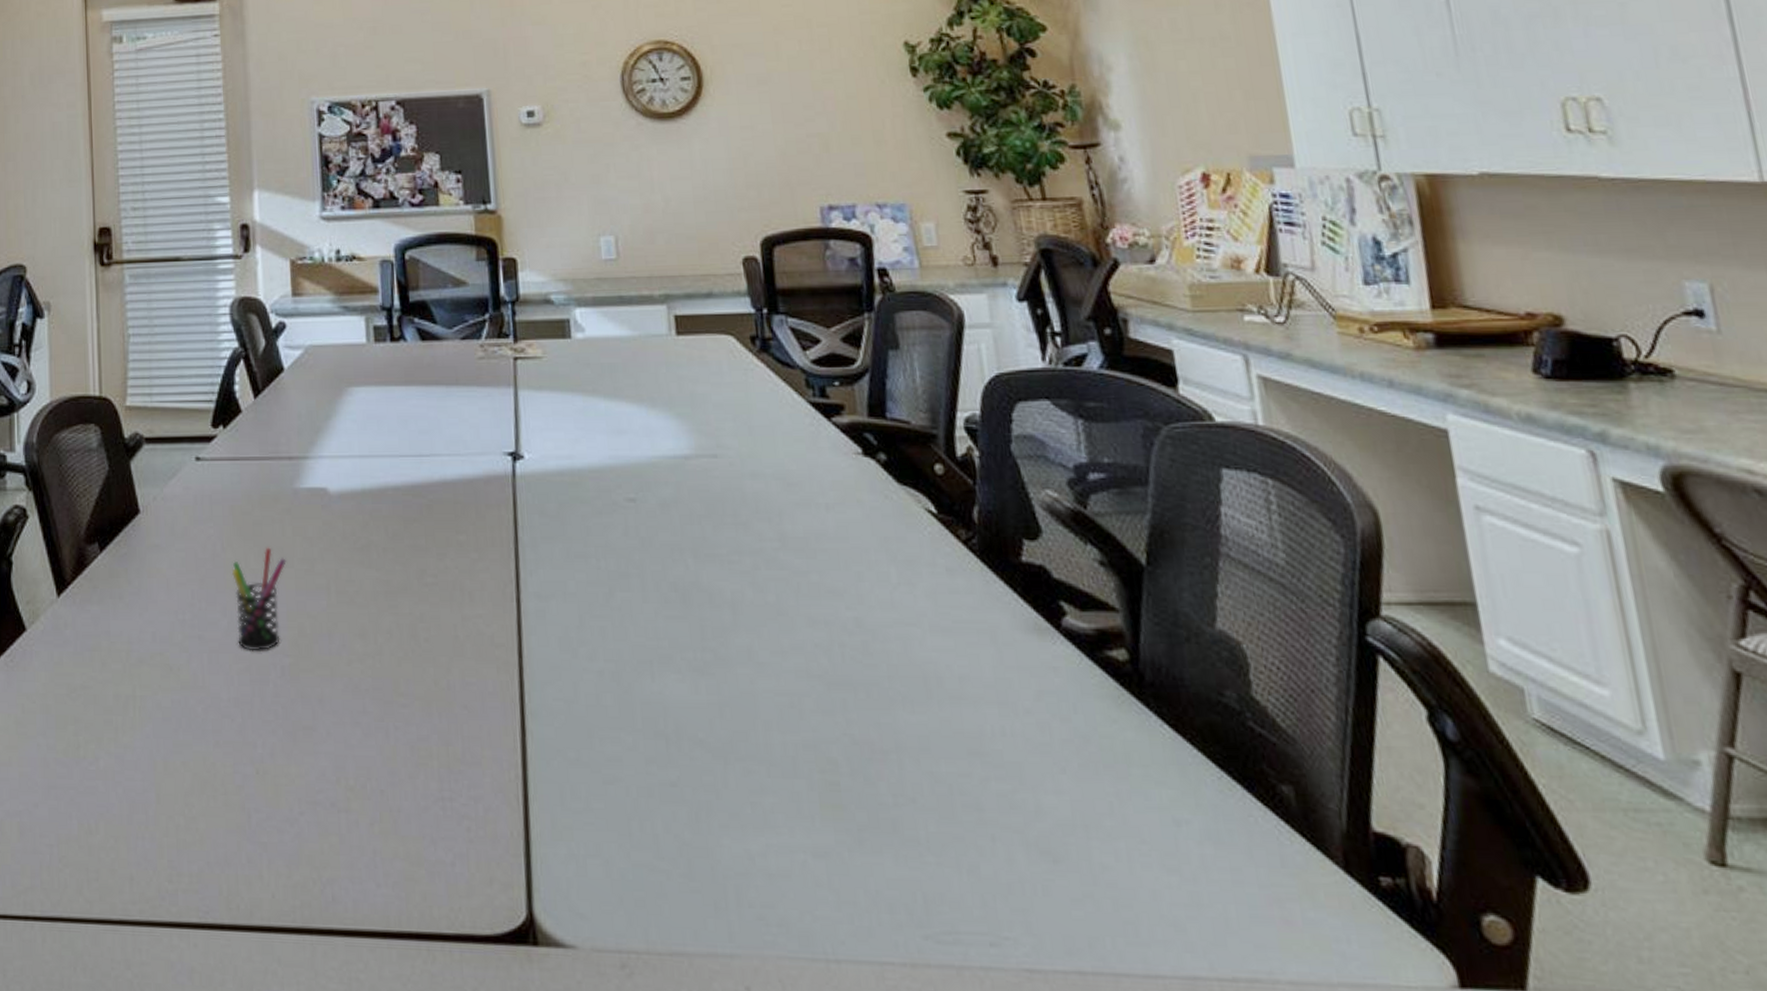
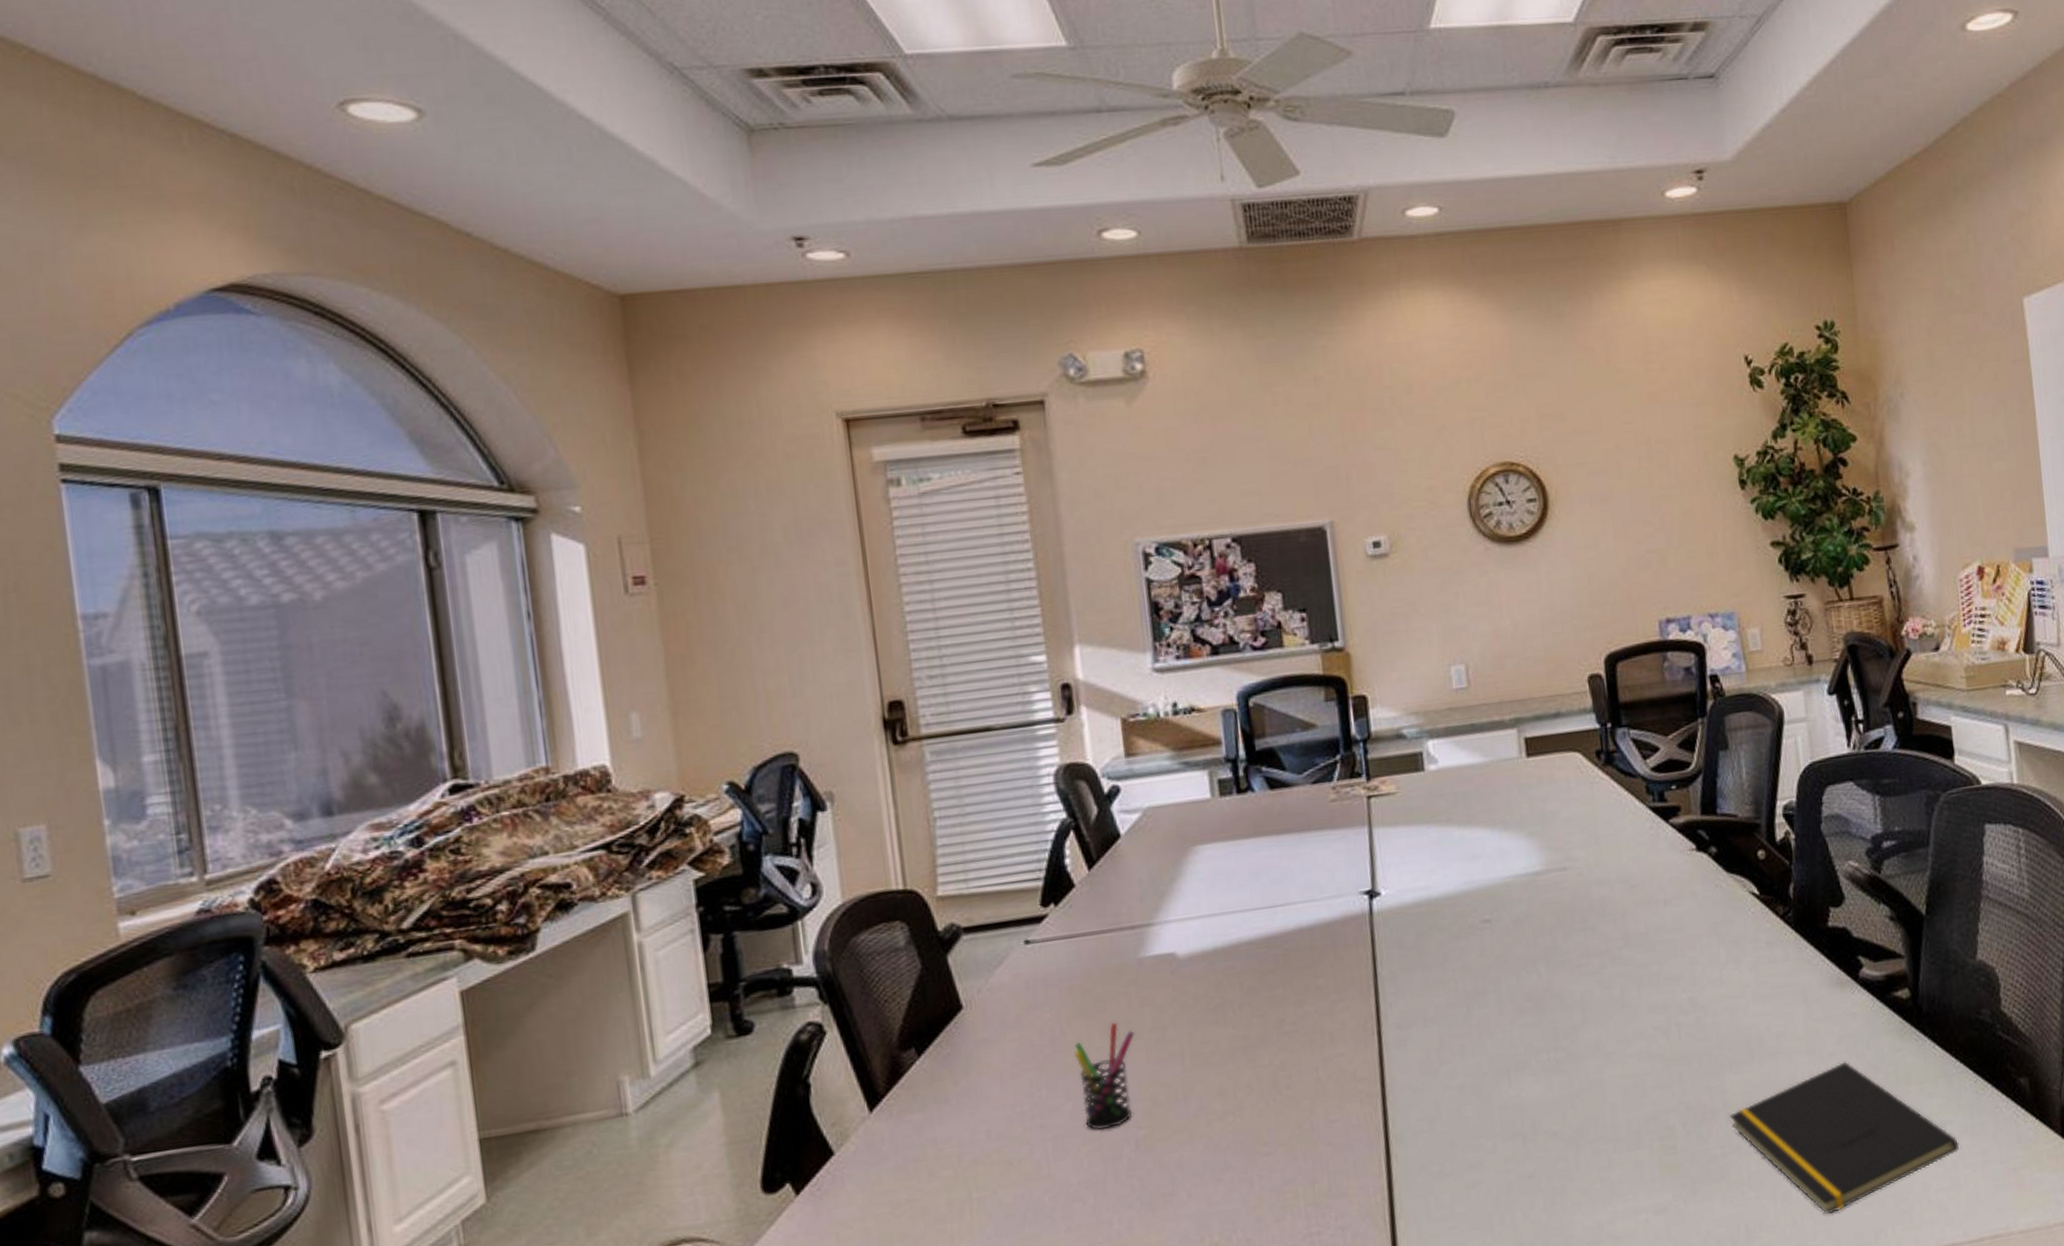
notepad: none [902,723,1200,904] -> present [1729,1061,1960,1214]

